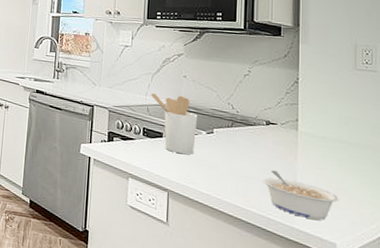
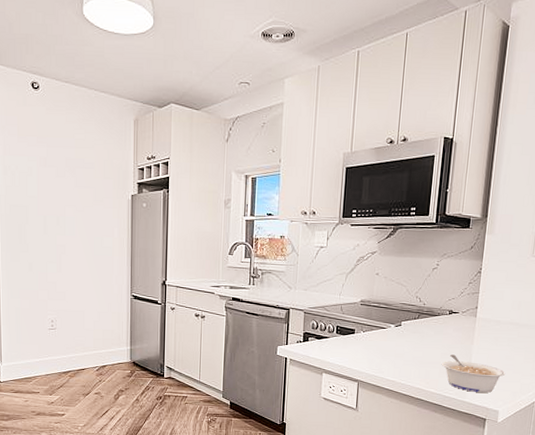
utensil holder: present [150,93,198,154] -> none [344,292,388,348]

